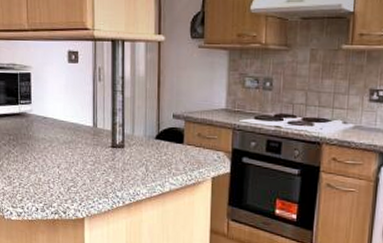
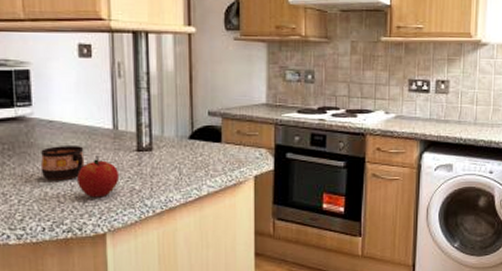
cup: none [36,139,70,169] -> present [40,146,85,181]
apple: none [64,148,97,187] -> present [77,155,120,198]

